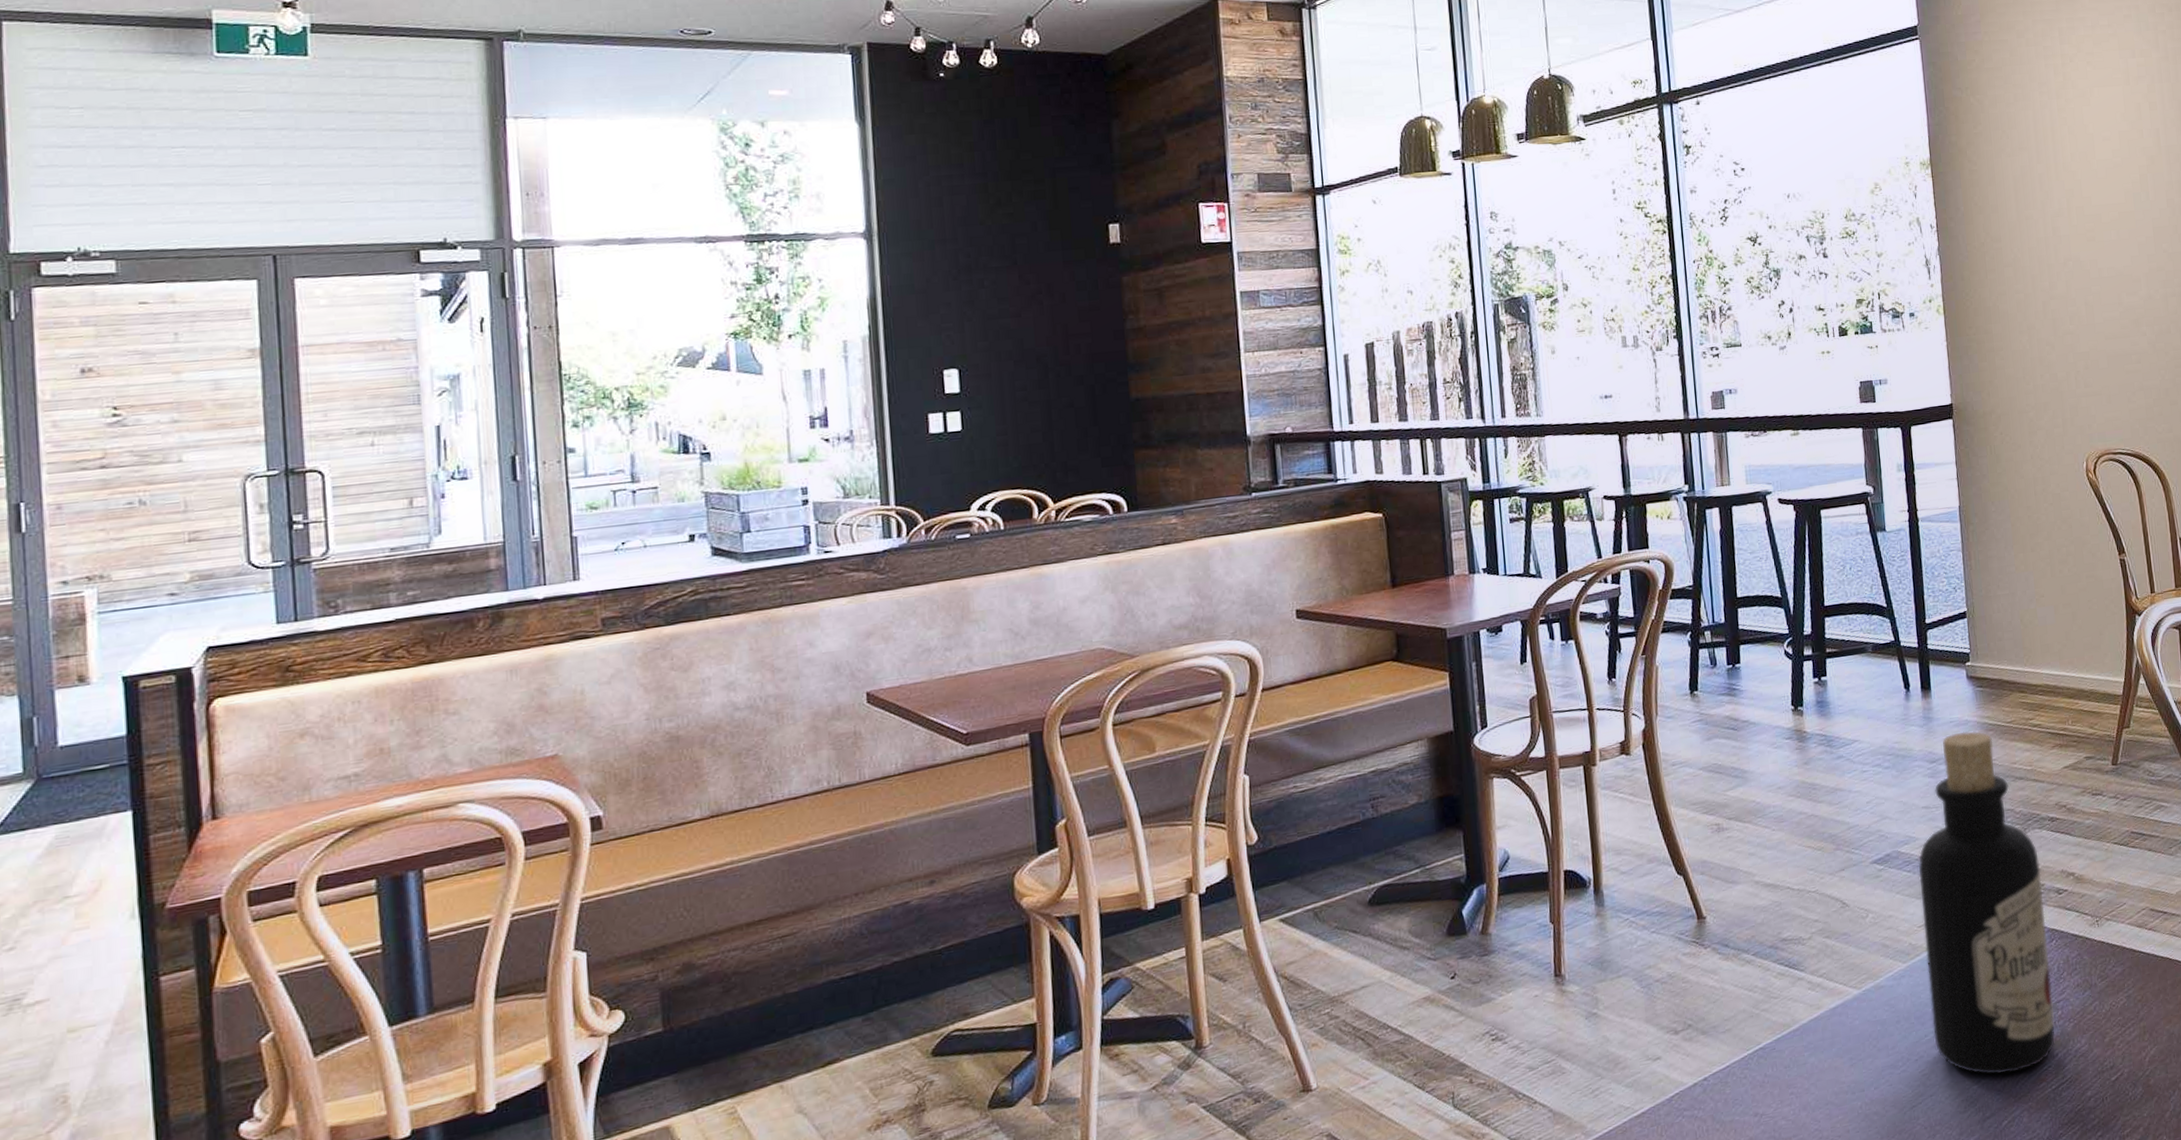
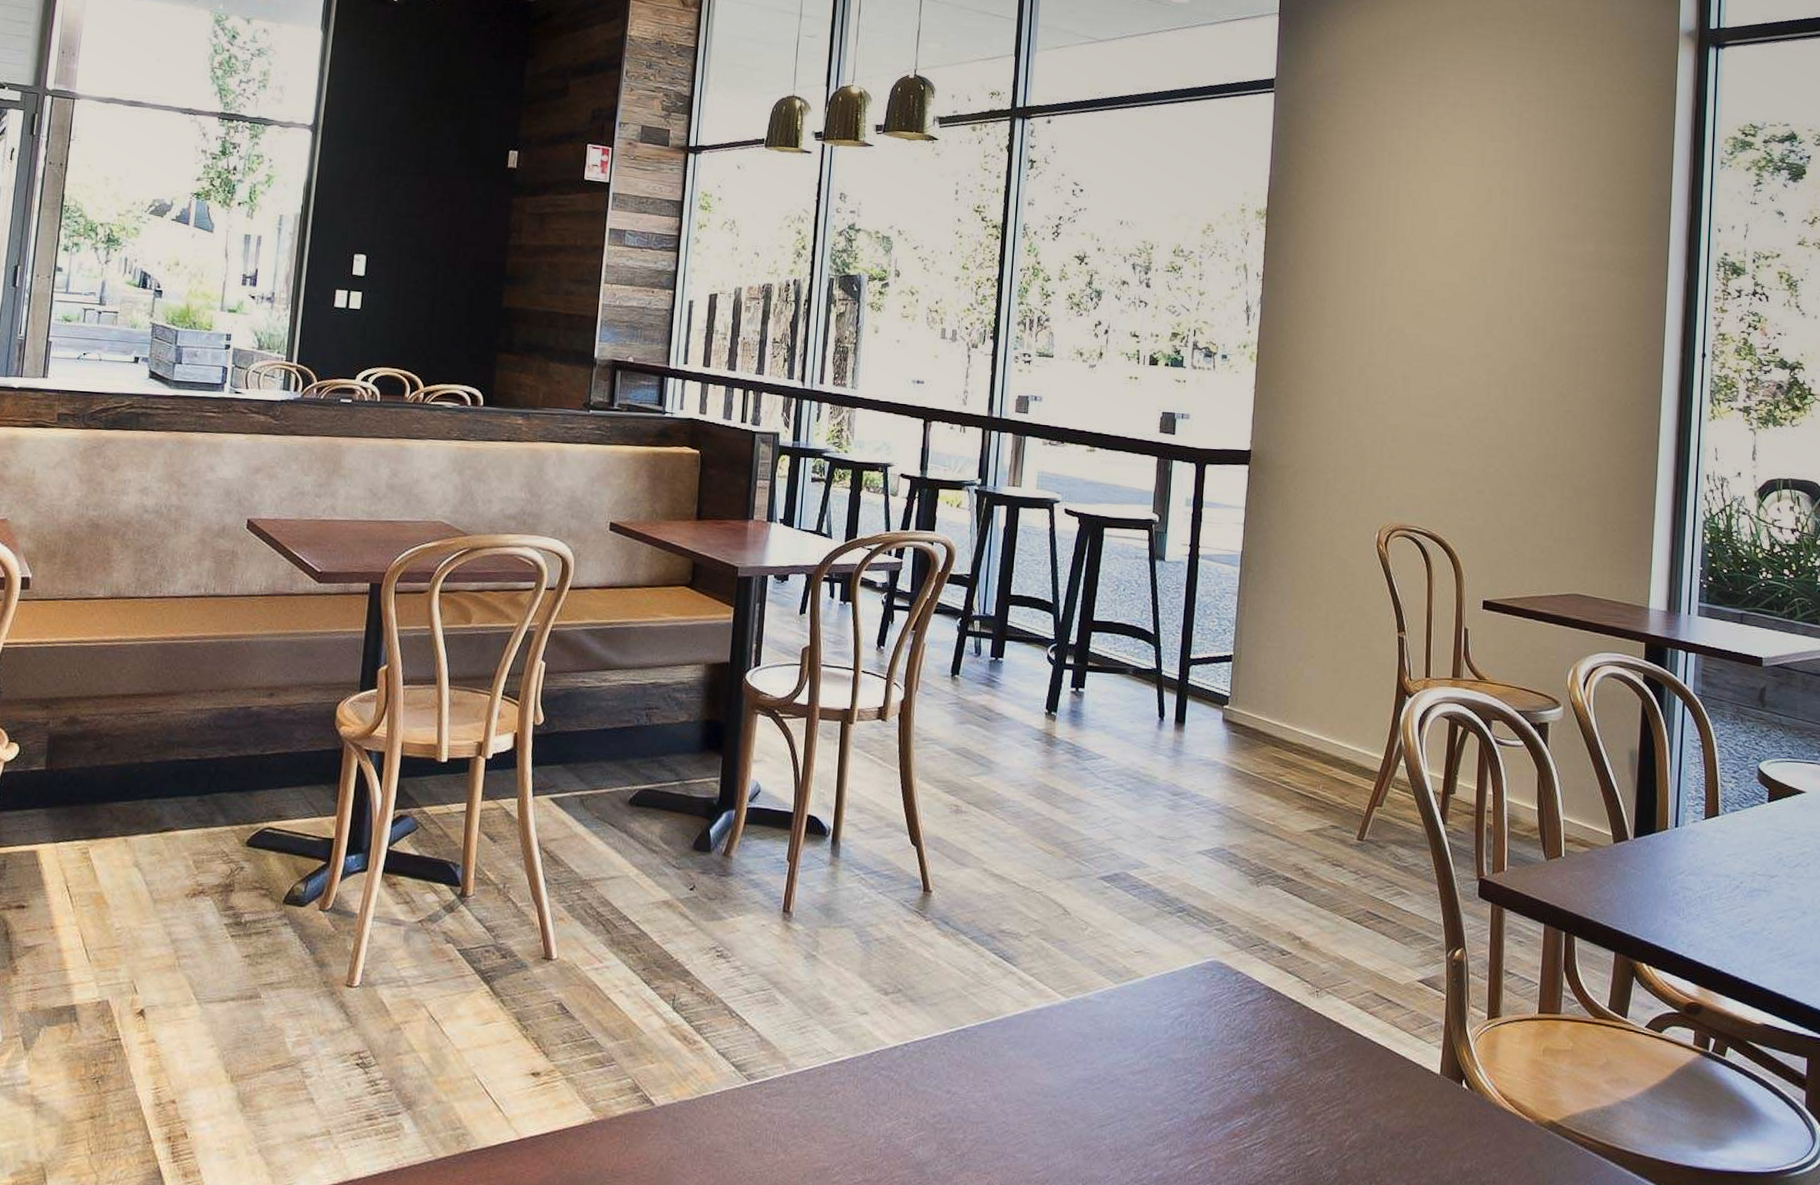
bottle: present [1918,731,2056,1075] -> none [1133,771,1267,1120]

